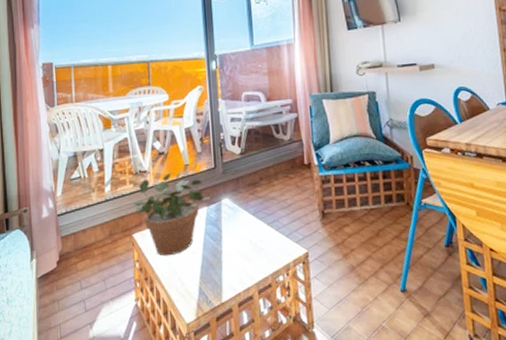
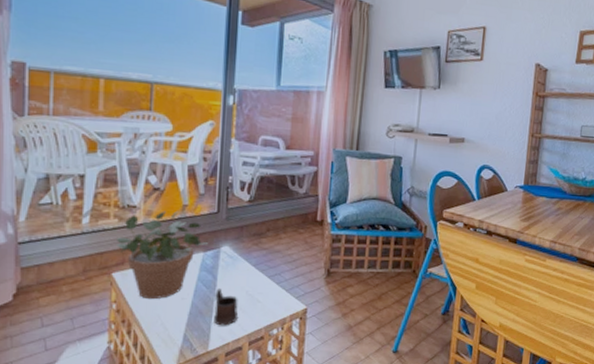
mug: none [222,240,246,277] -> present [214,288,239,326]

